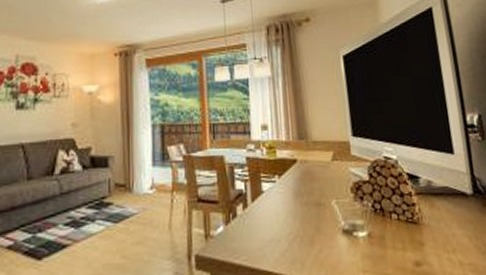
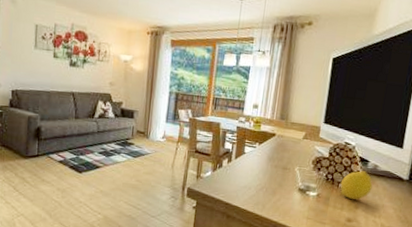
fruit: none [392,191,434,233] -> present [340,171,373,200]

